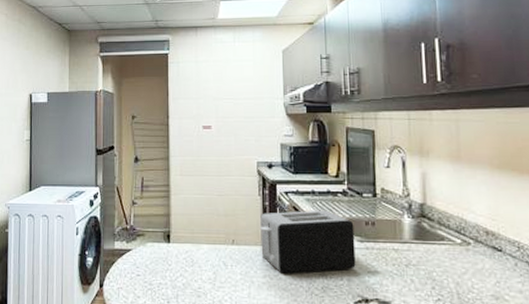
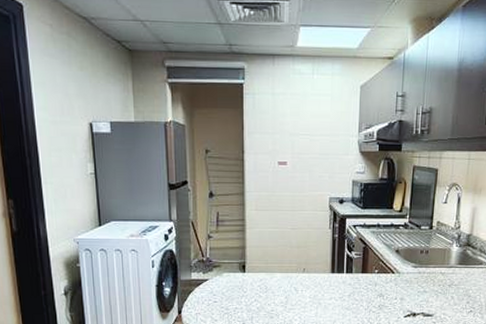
toaster: present [260,210,356,274] -> none [329,241,411,296]

